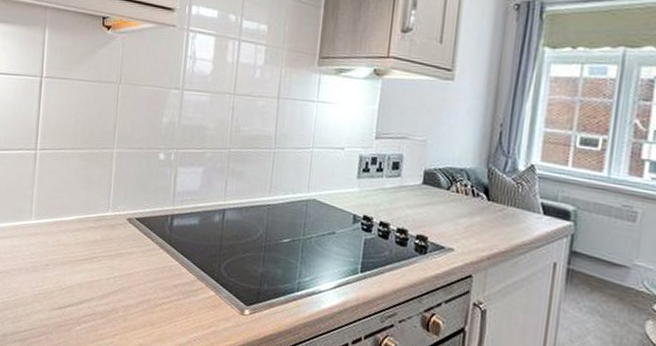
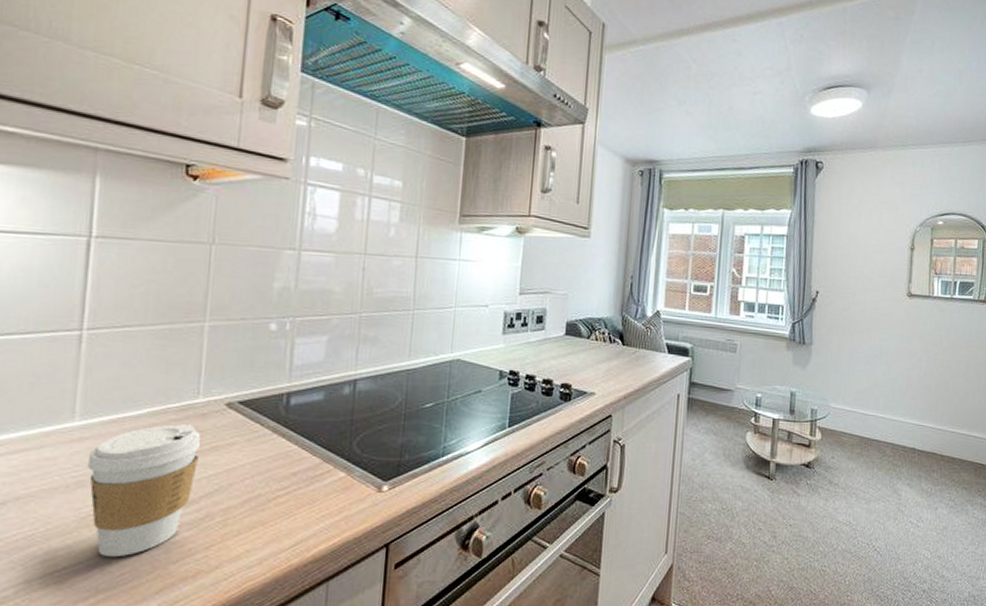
coffee cup: none [38,230,110,330] -> present [87,424,201,558]

